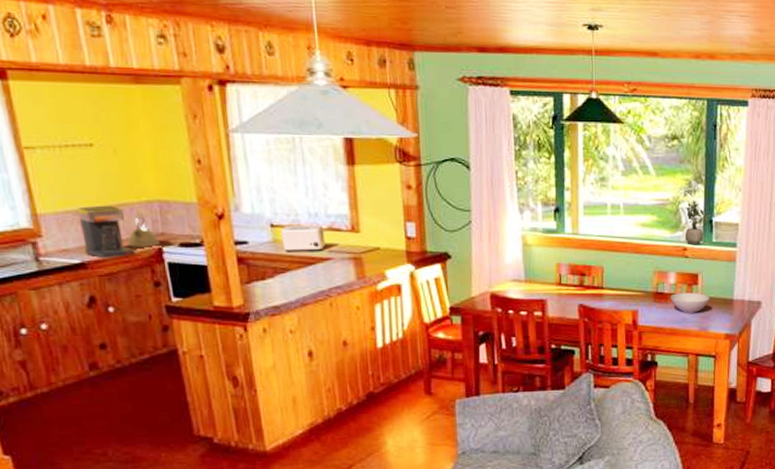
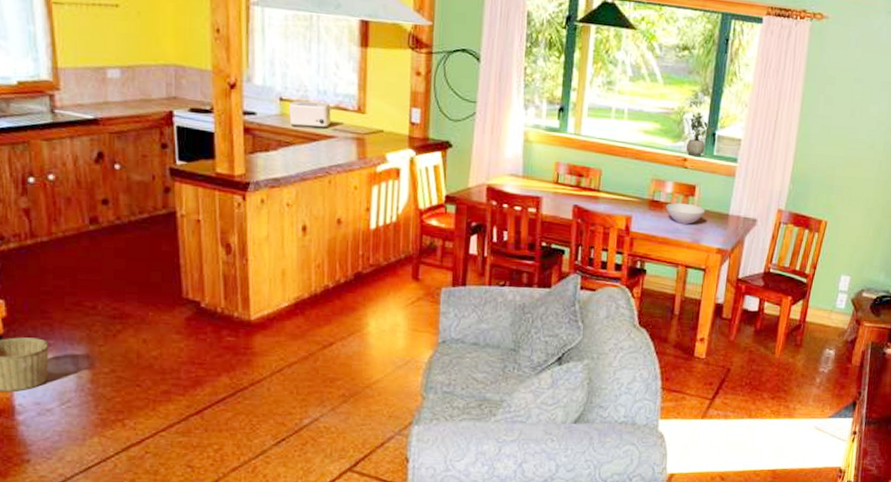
coffee maker: present [77,205,136,259] -> none [96,64,147,117]
kettle: present [128,213,160,249] -> none [141,75,171,111]

